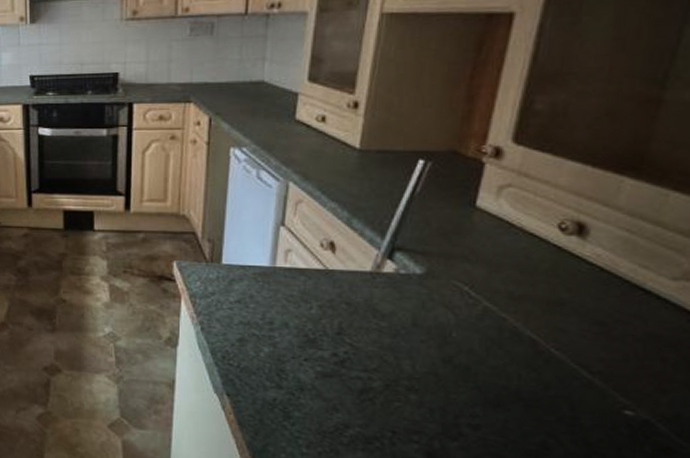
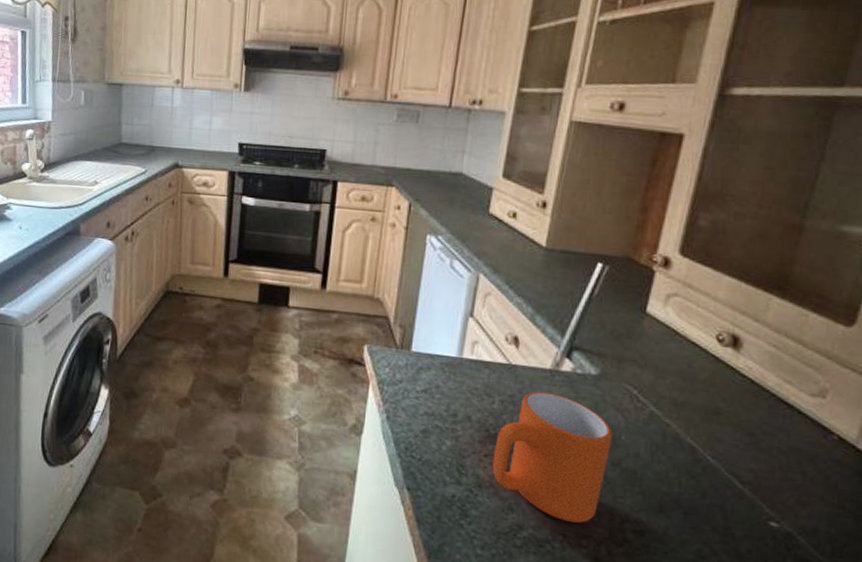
mug: none [313,294,442,420] -> present [492,391,613,524]

